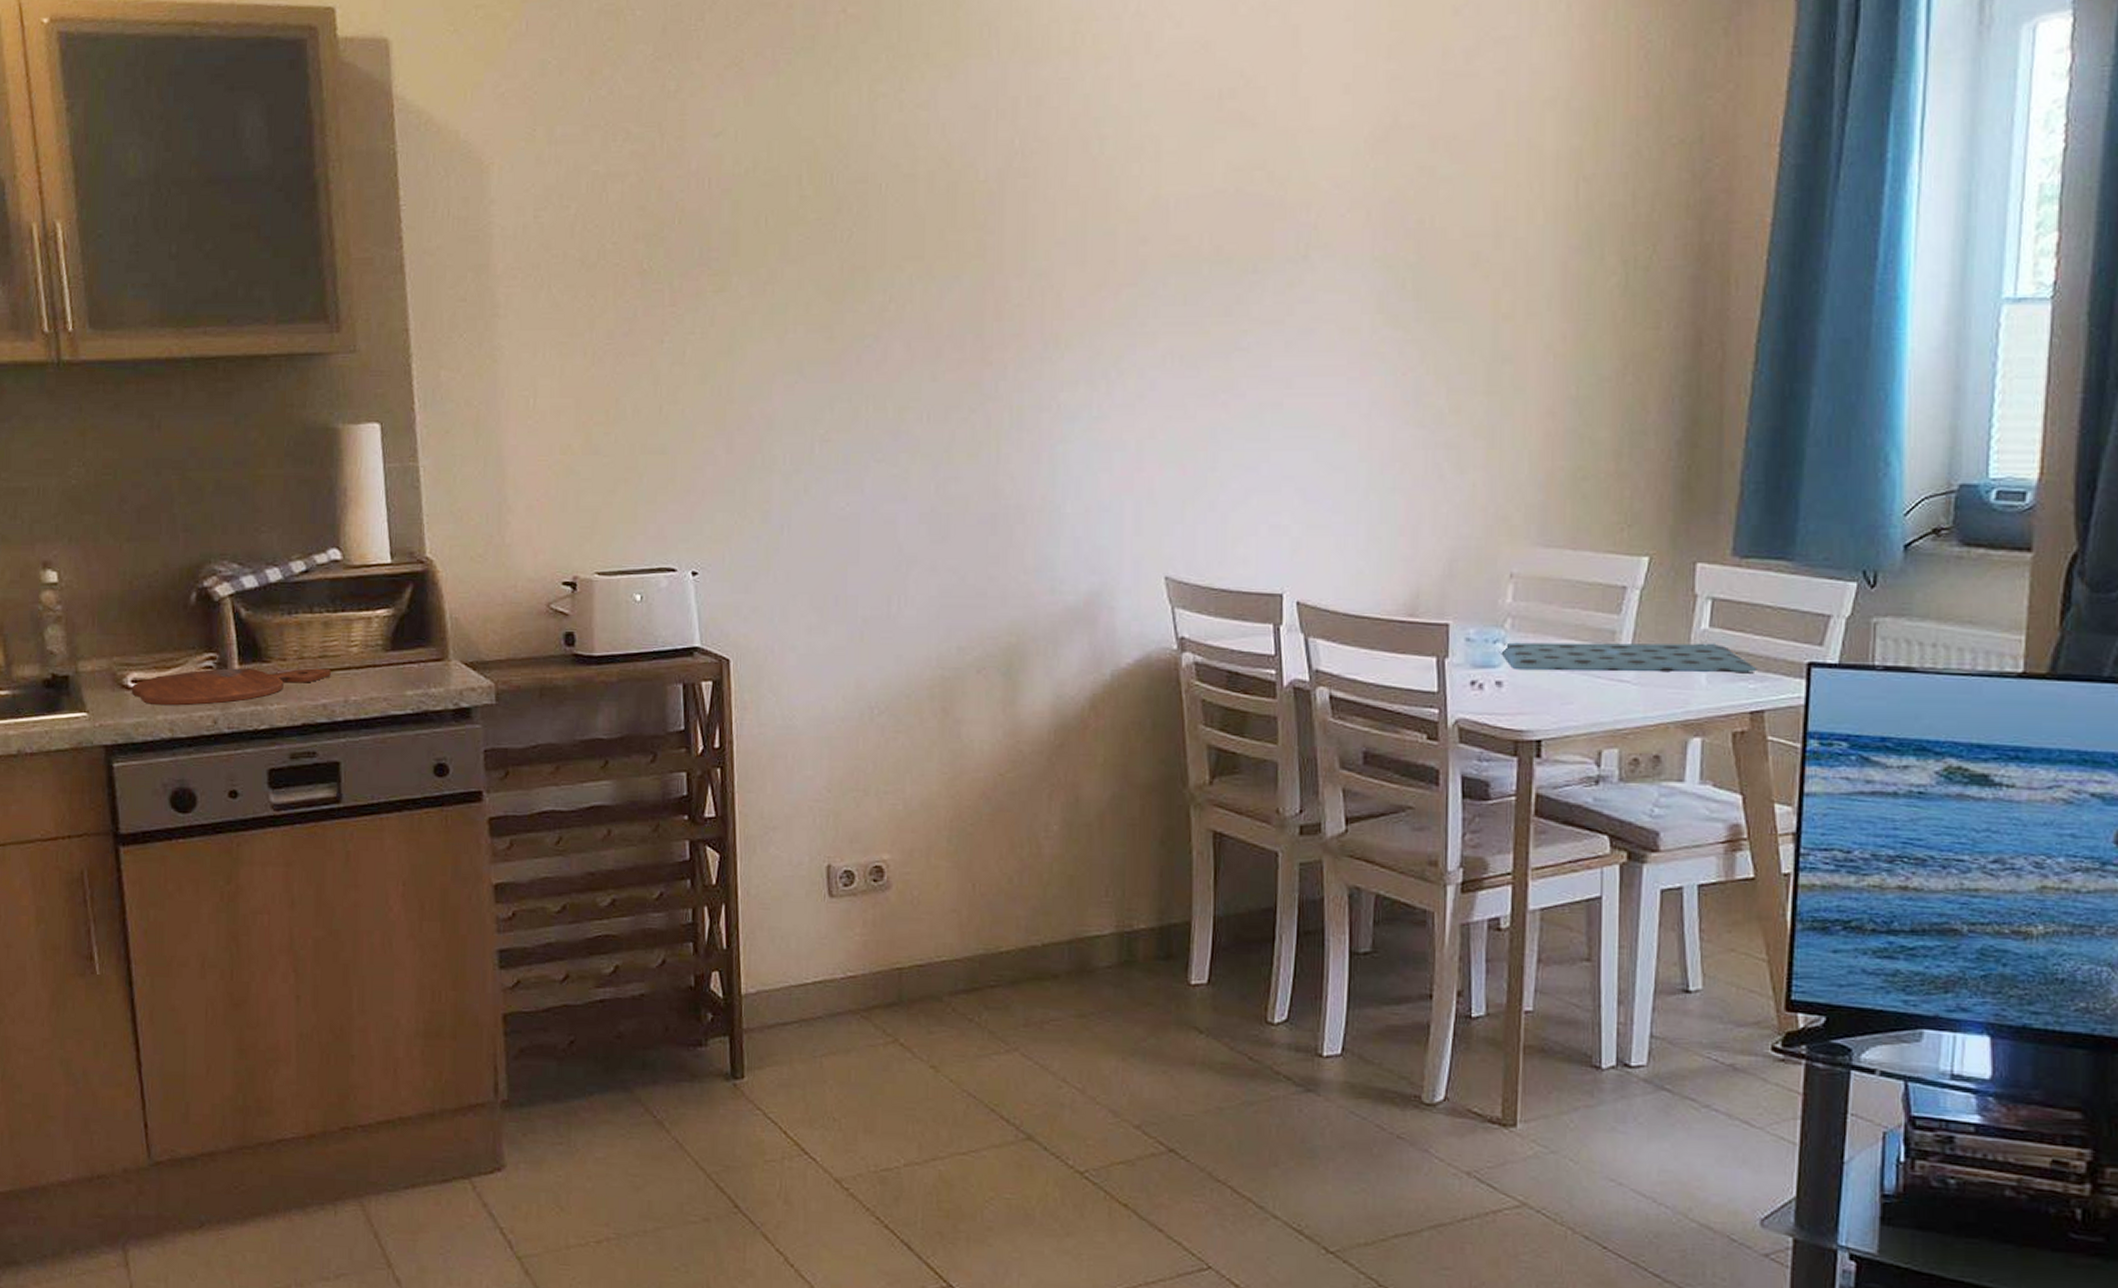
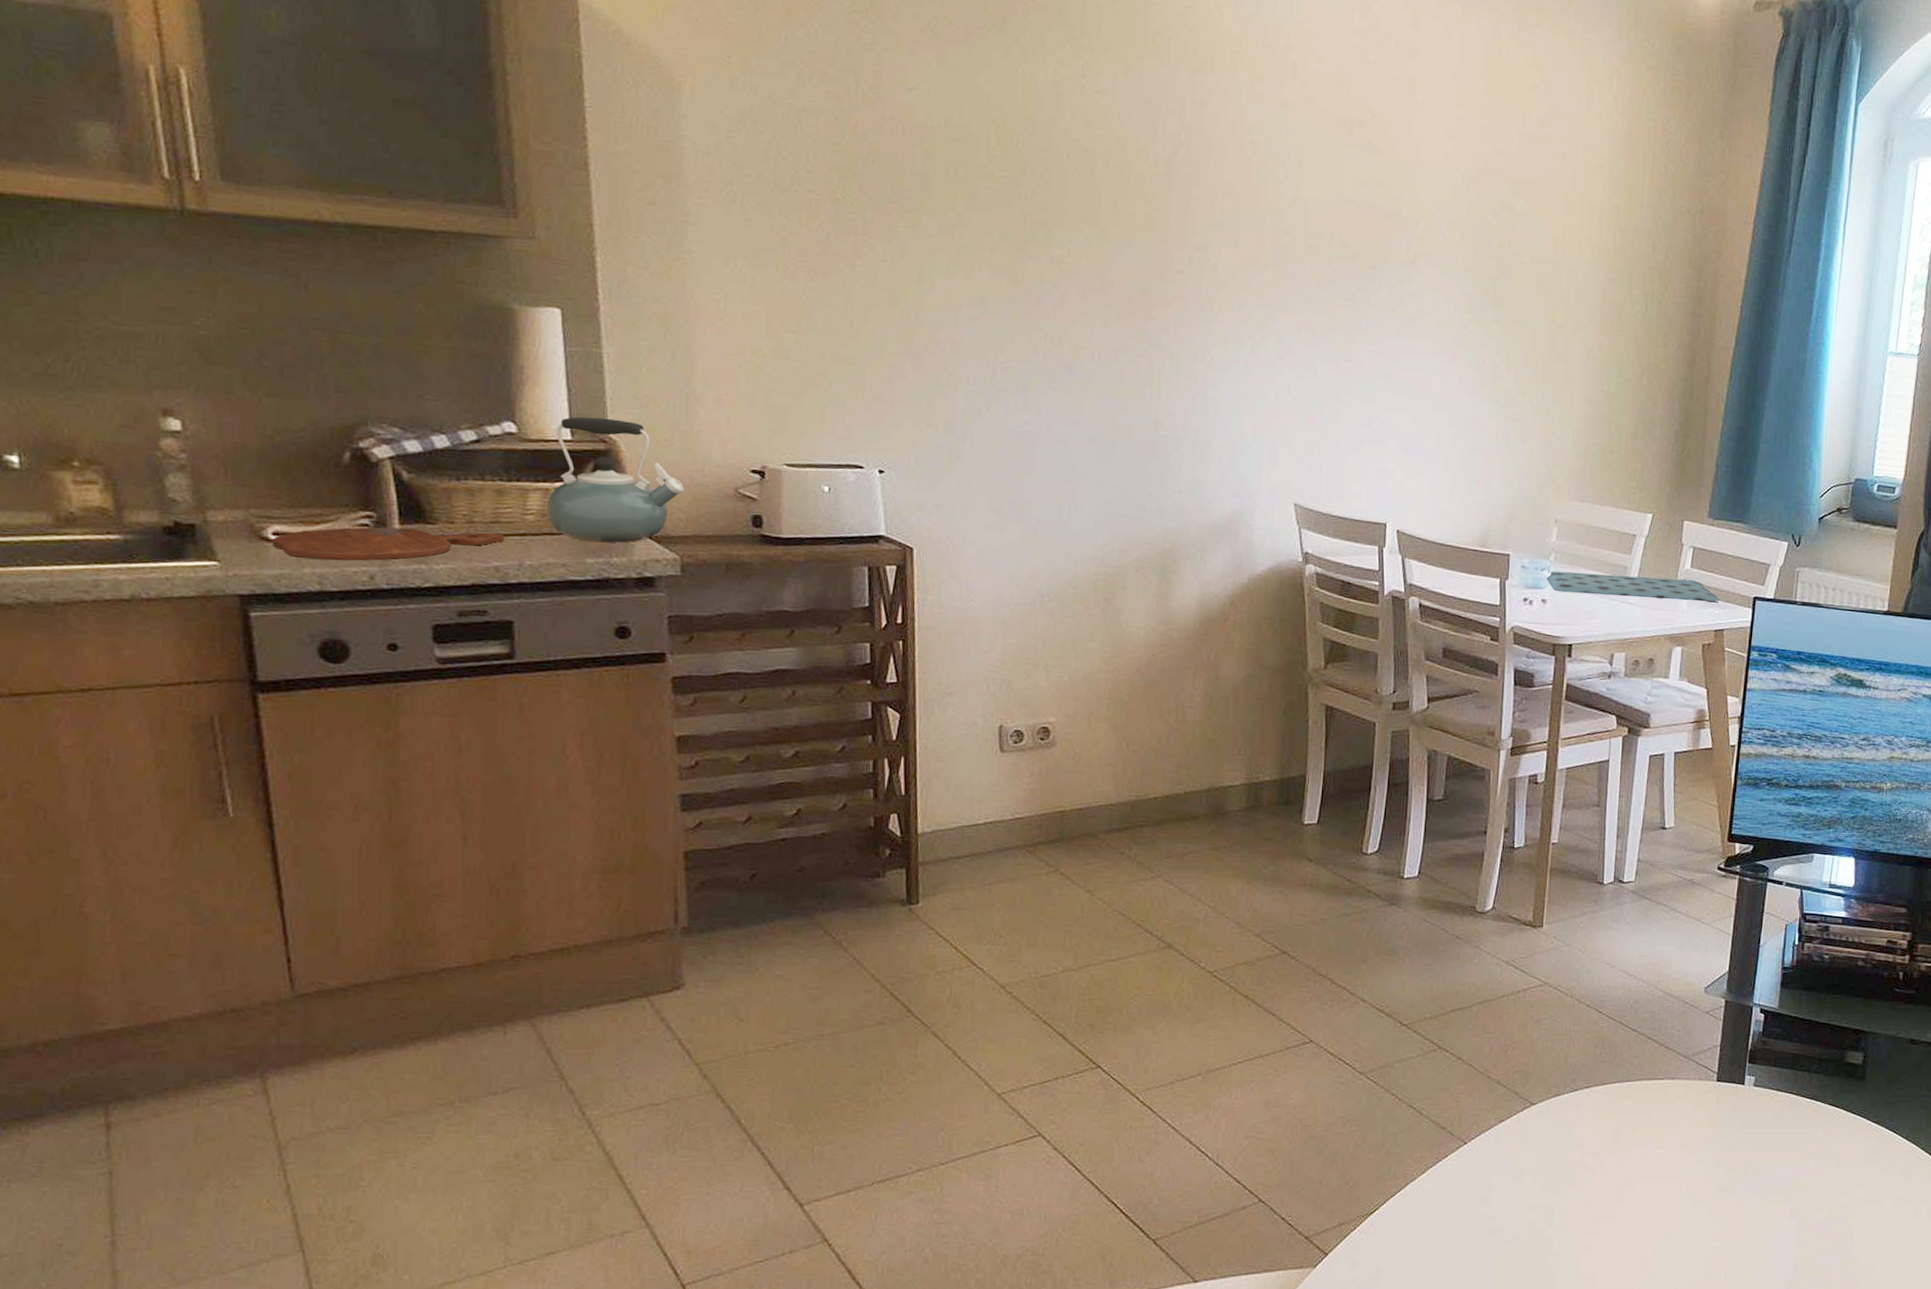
kettle: none [368,537,498,672] -> present [546,416,685,543]

